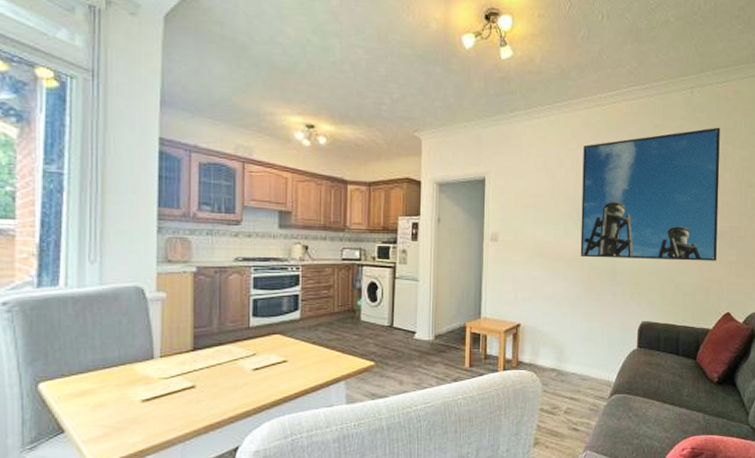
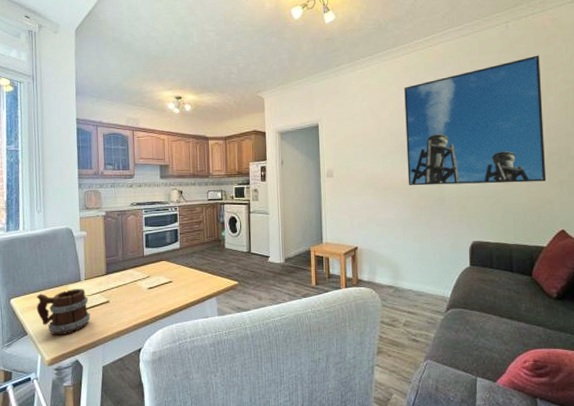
mug: none [80,369,166,433] -> present [36,289,91,336]

